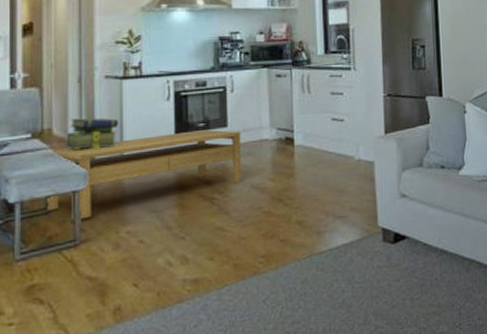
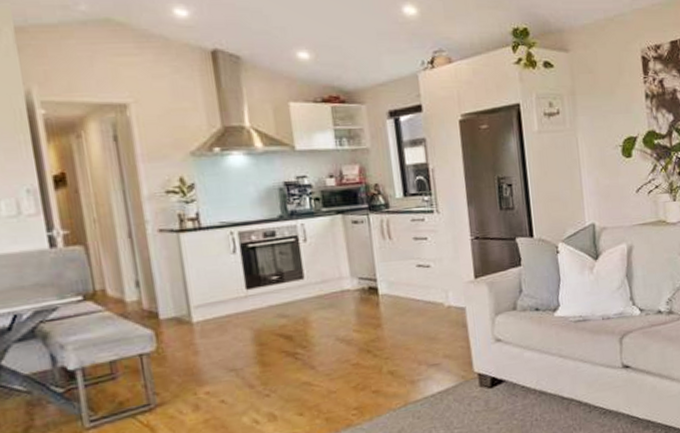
coffee table: present [47,130,242,219] -> none [107,282,326,383]
stack of books: present [66,118,118,150] -> none [123,275,182,311]

